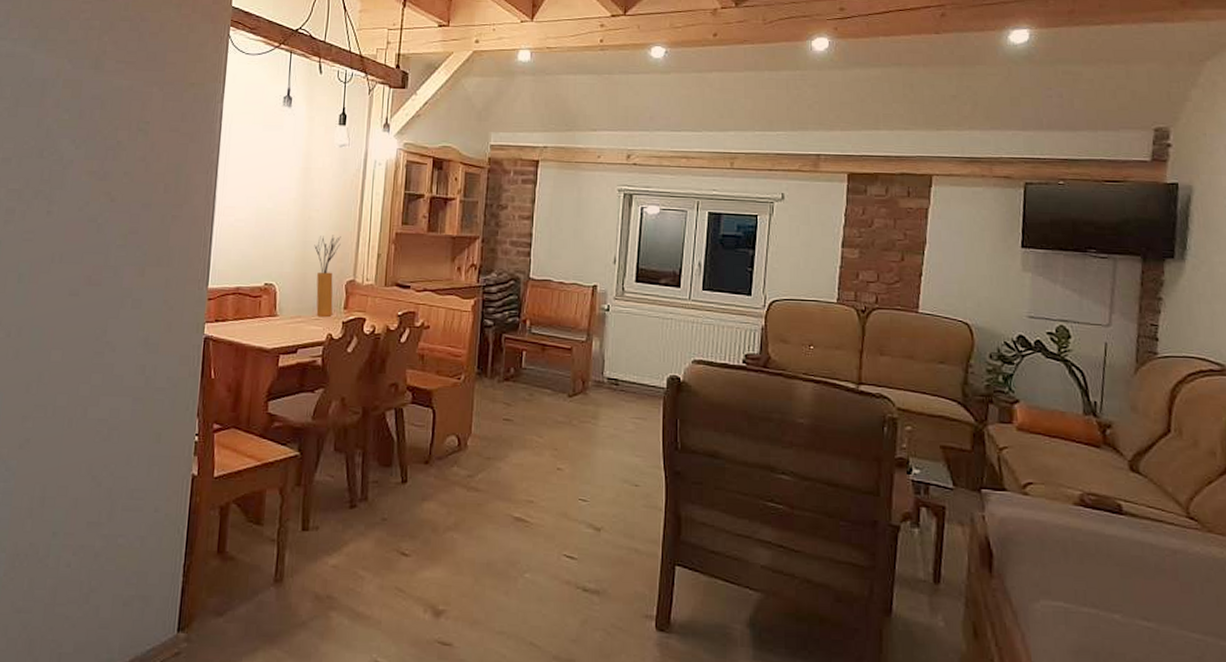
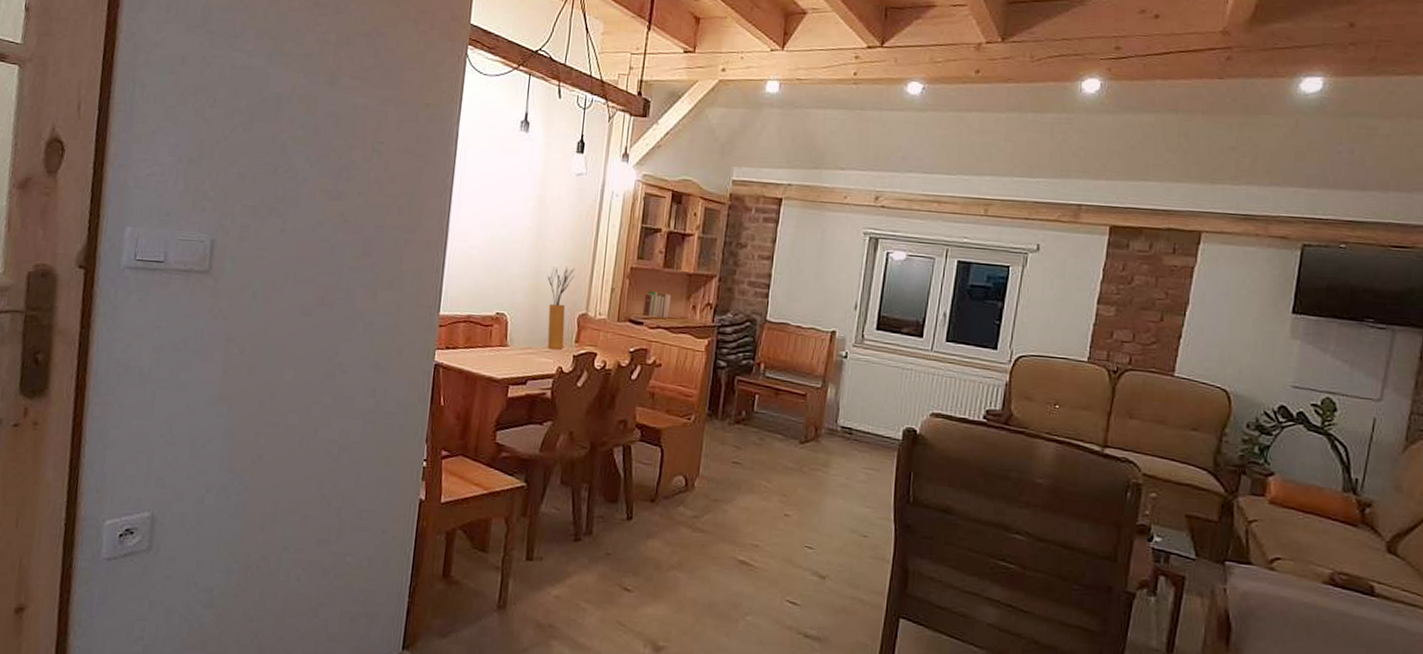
books: none [409,255,436,281] -> present [643,291,671,319]

